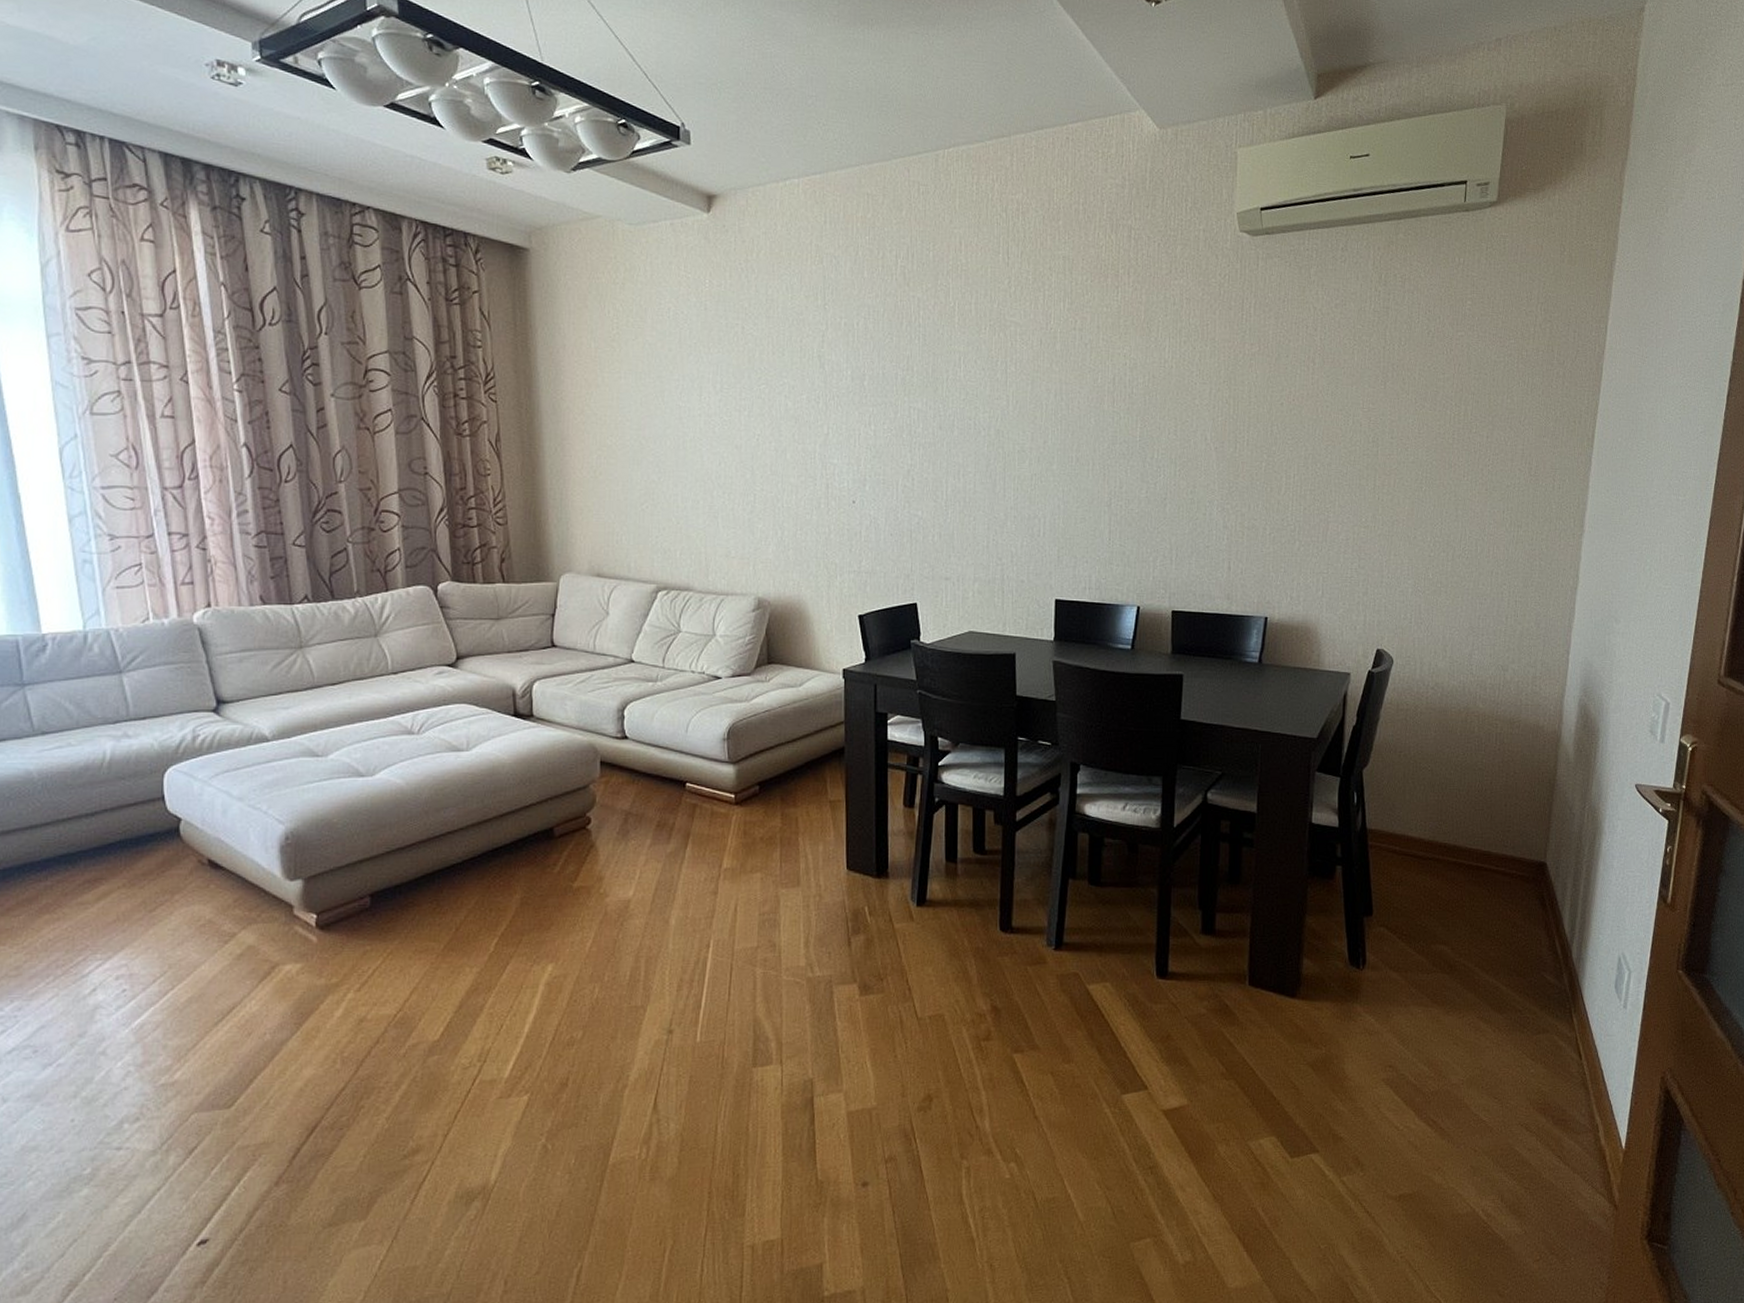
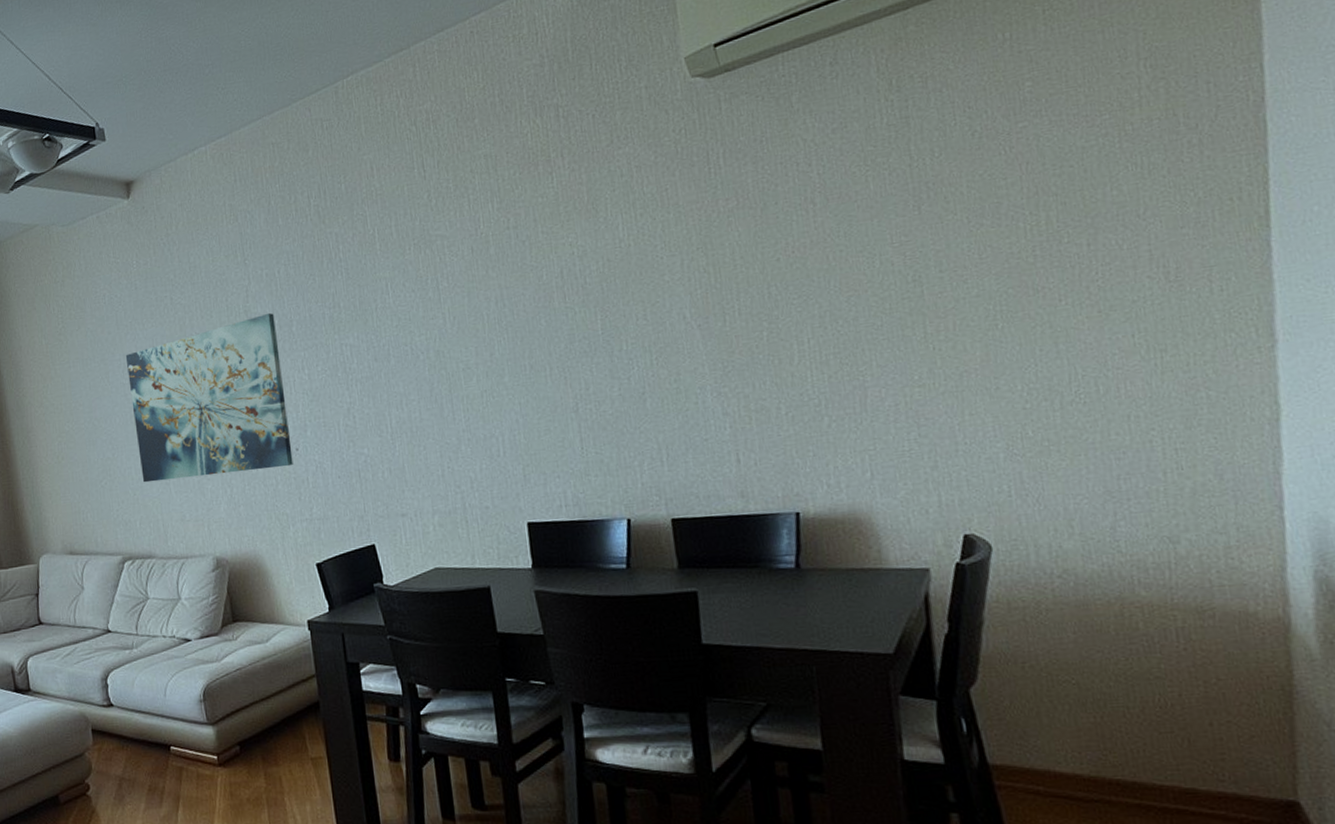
wall art: none [685,363,849,517] -> present [125,313,293,483]

